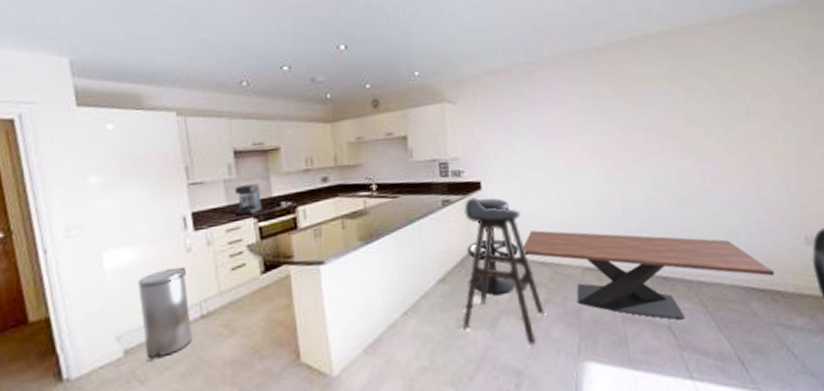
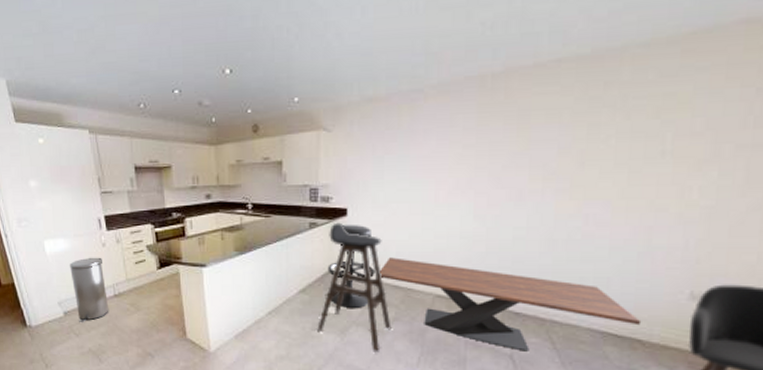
coffee maker: present [234,184,262,216] -> none [135,196,157,222]

